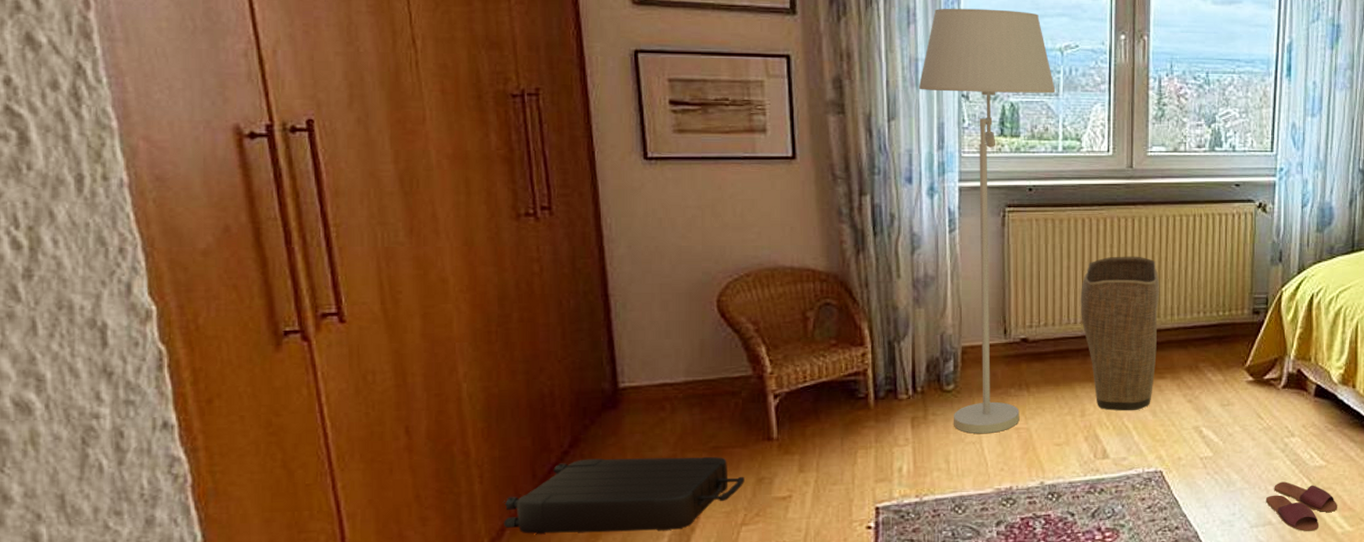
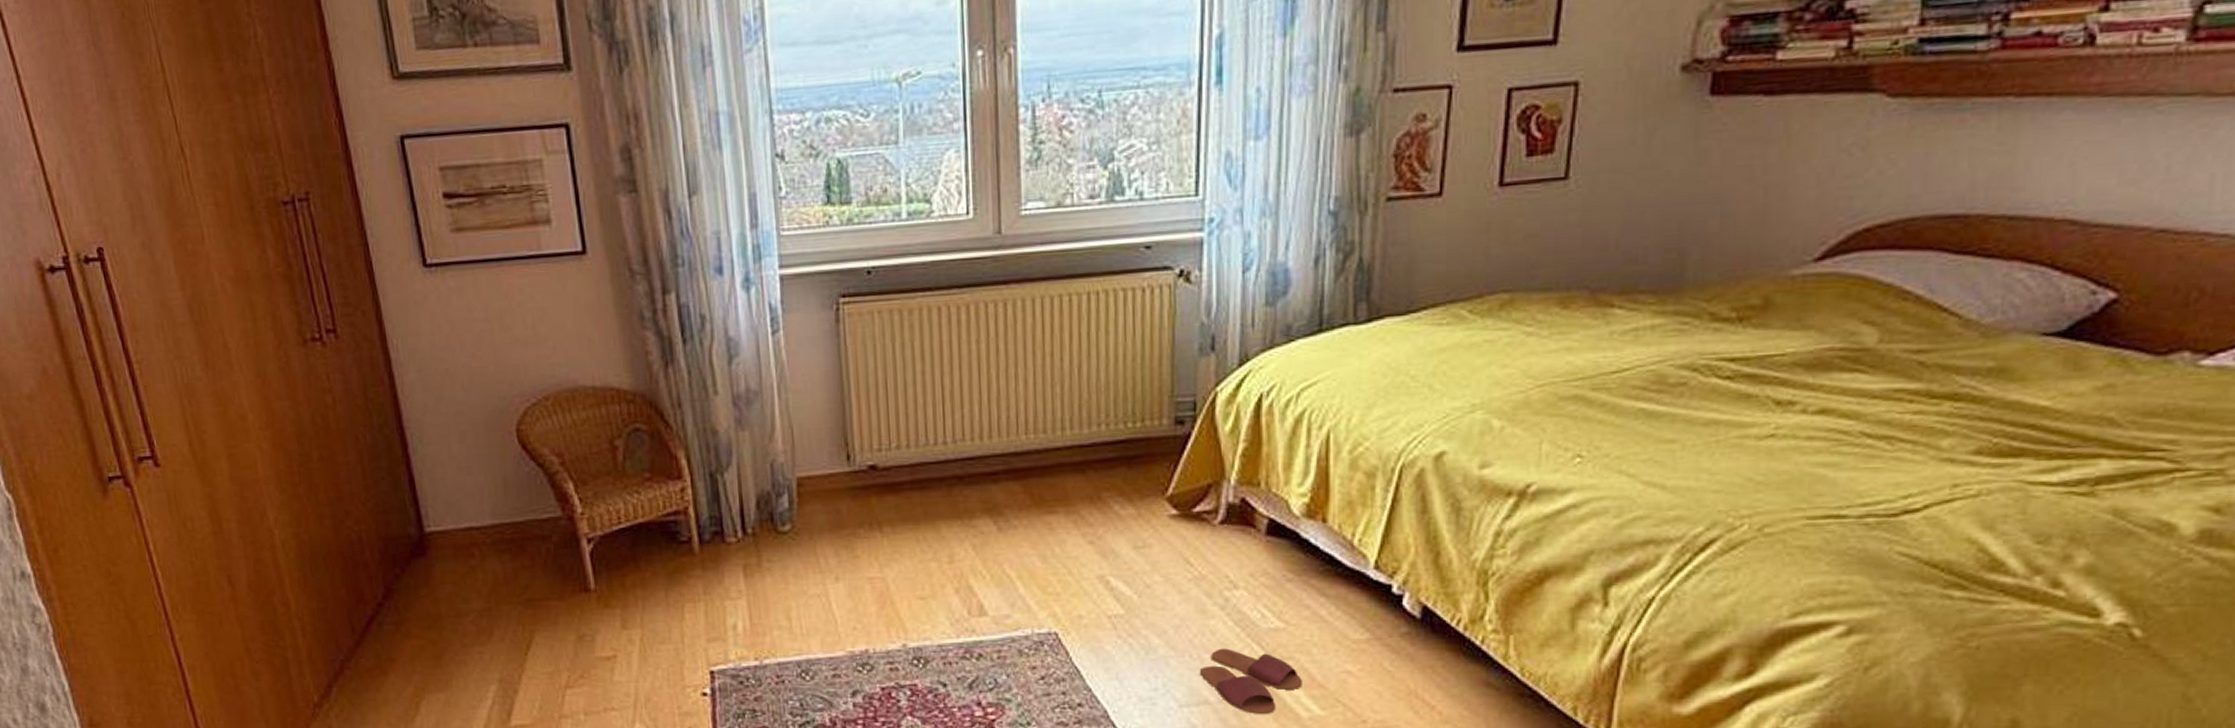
suitcase: present [503,456,745,534] -> none [326,609,565,692]
floor lamp: present [918,8,1056,434] -> none [721,33,894,585]
laundry basket: present [1080,256,1160,411] -> none [940,352,1045,556]

